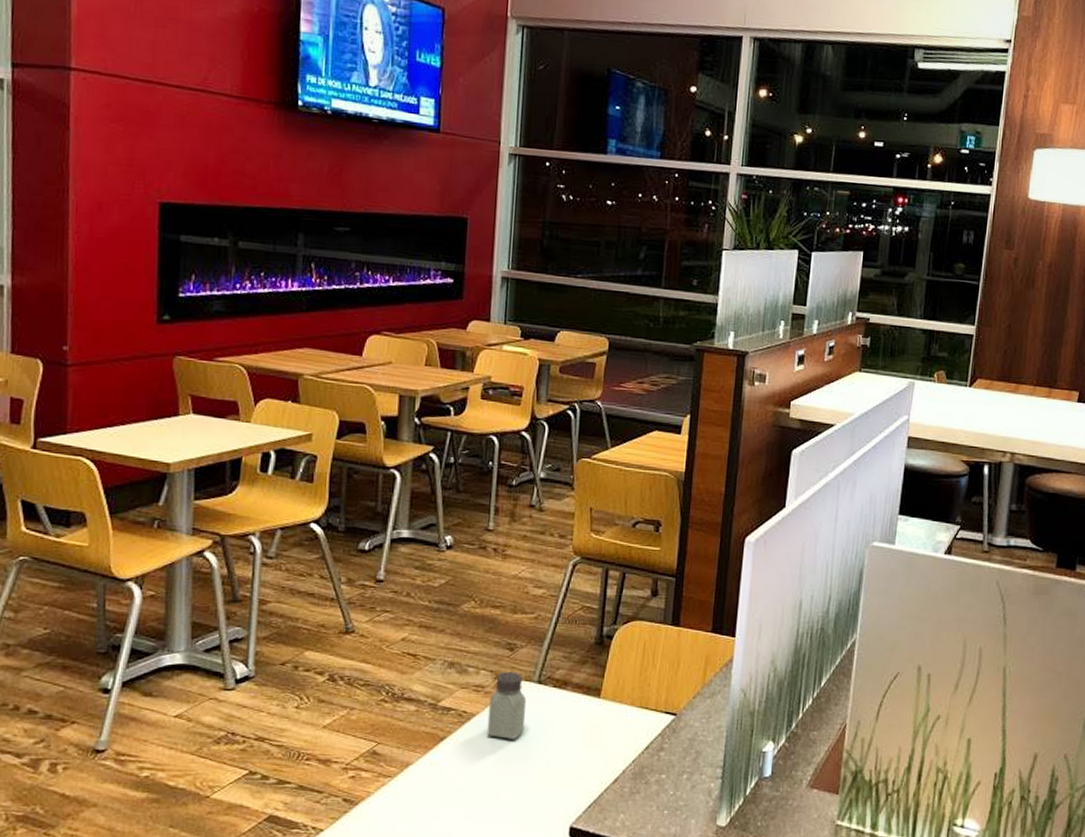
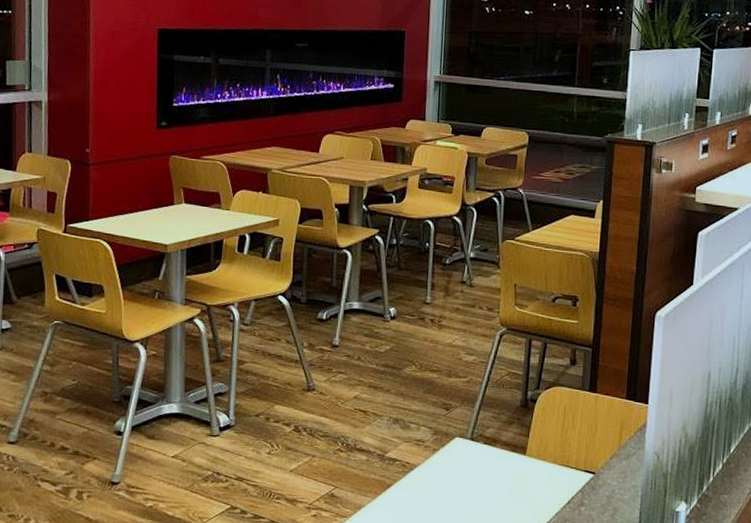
saltshaker: present [487,671,527,739] -> none [427,428,461,489]

